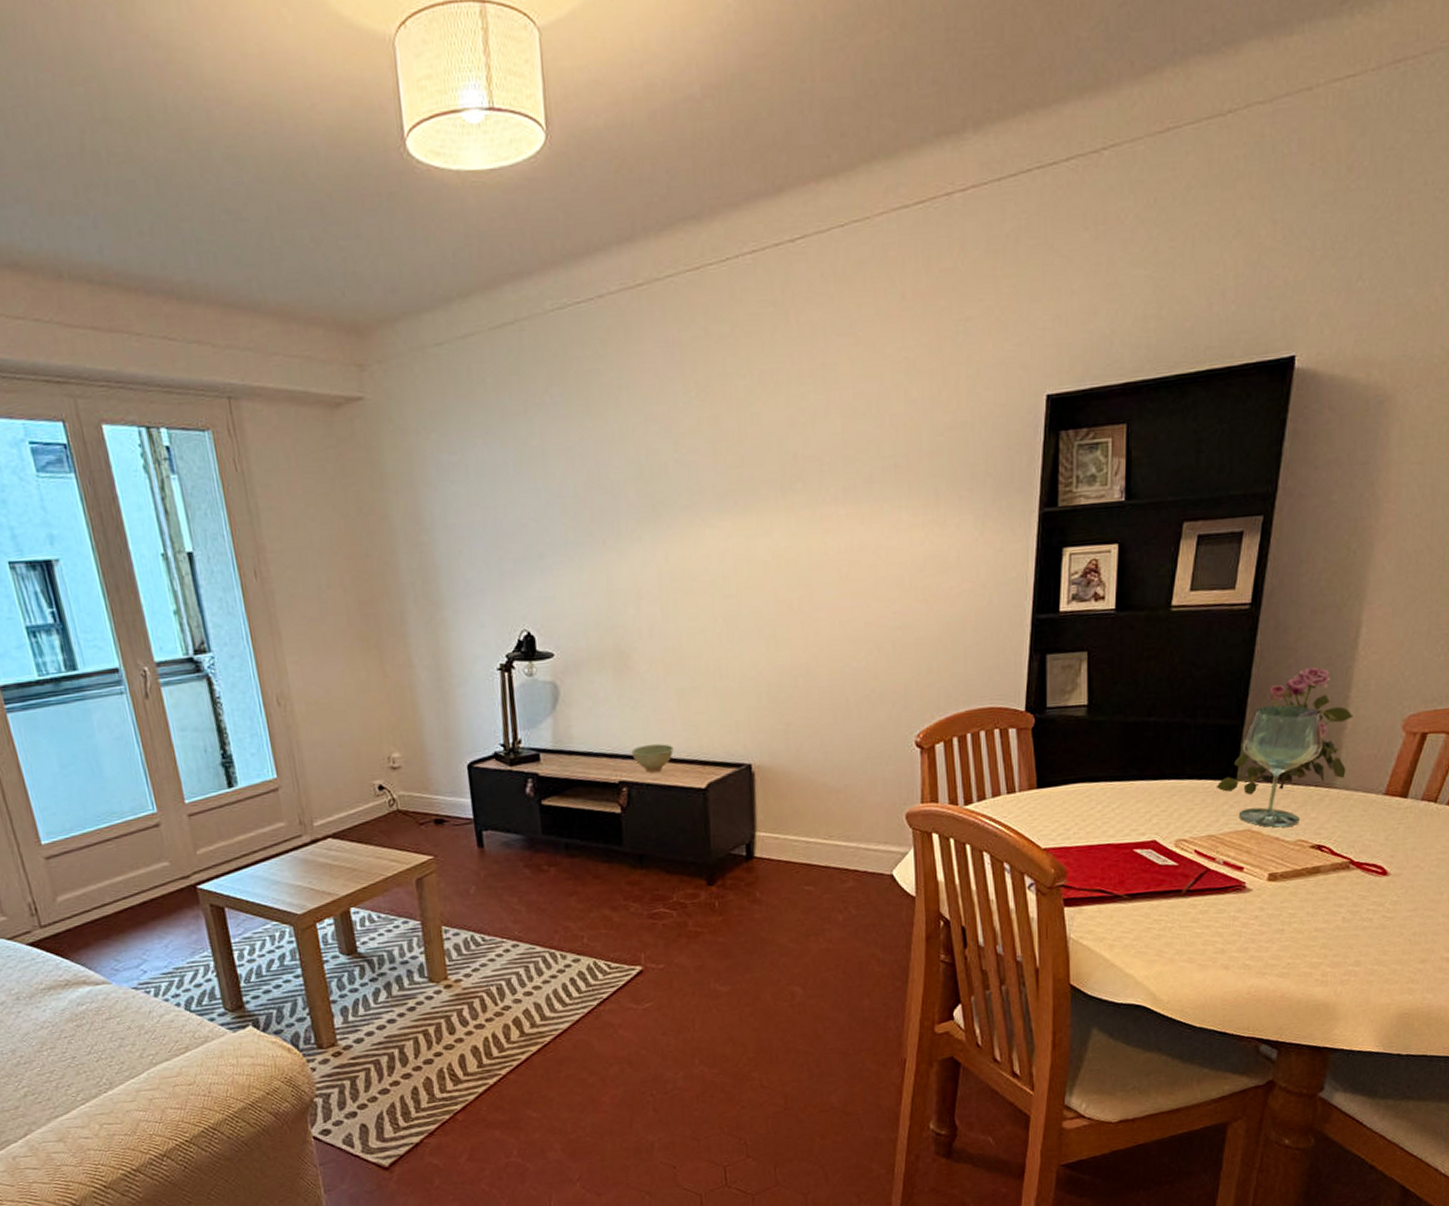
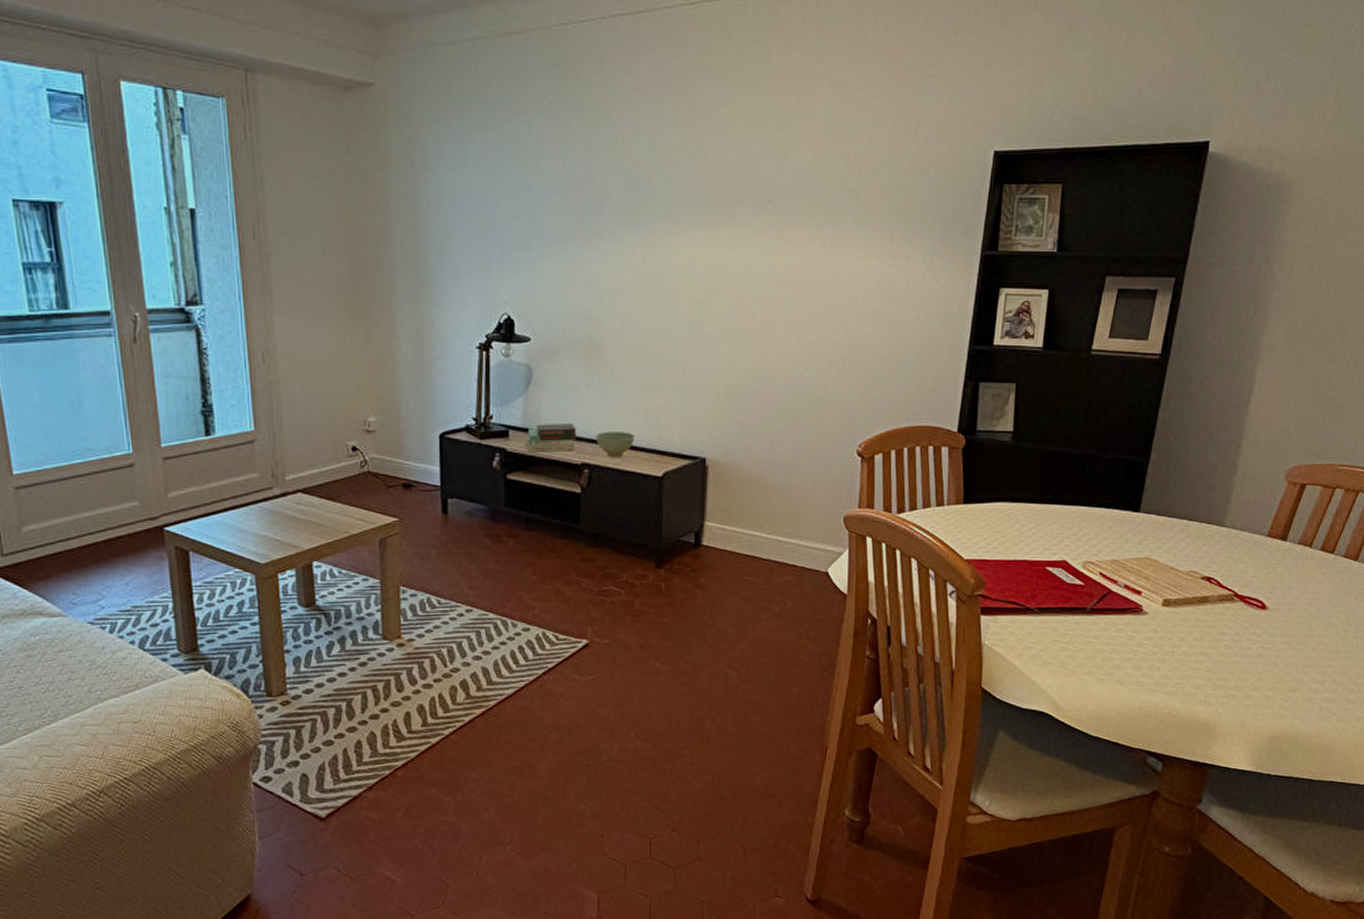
books: none [557,740,611,775] -> present [524,424,576,452]
flower bouquet: present [1217,666,1354,795] -> none [1122,416,1244,527]
wine glass: present [1238,704,1323,828] -> none [1139,447,1216,558]

